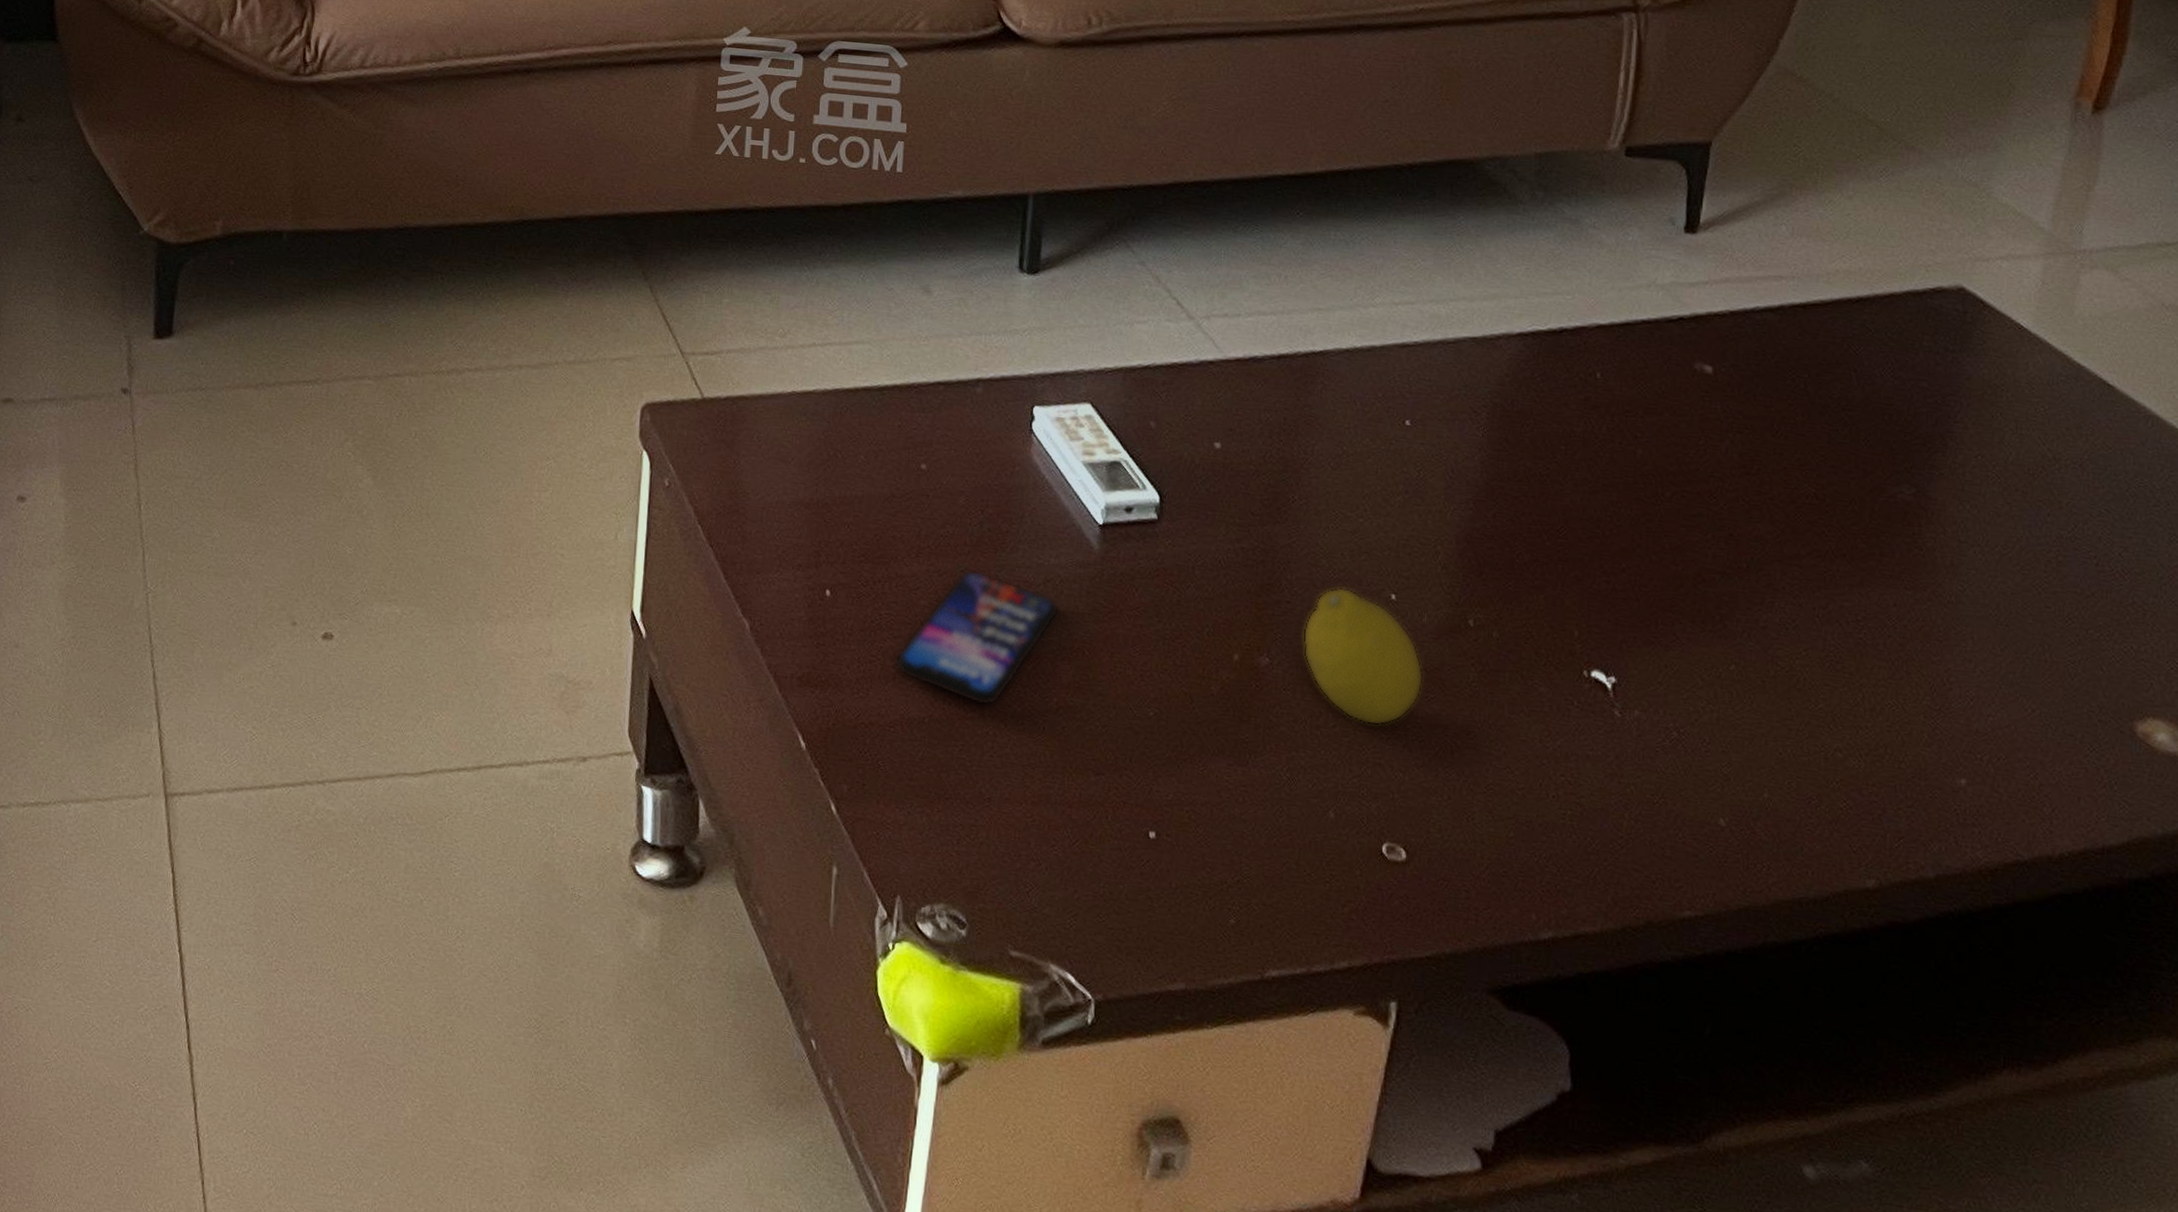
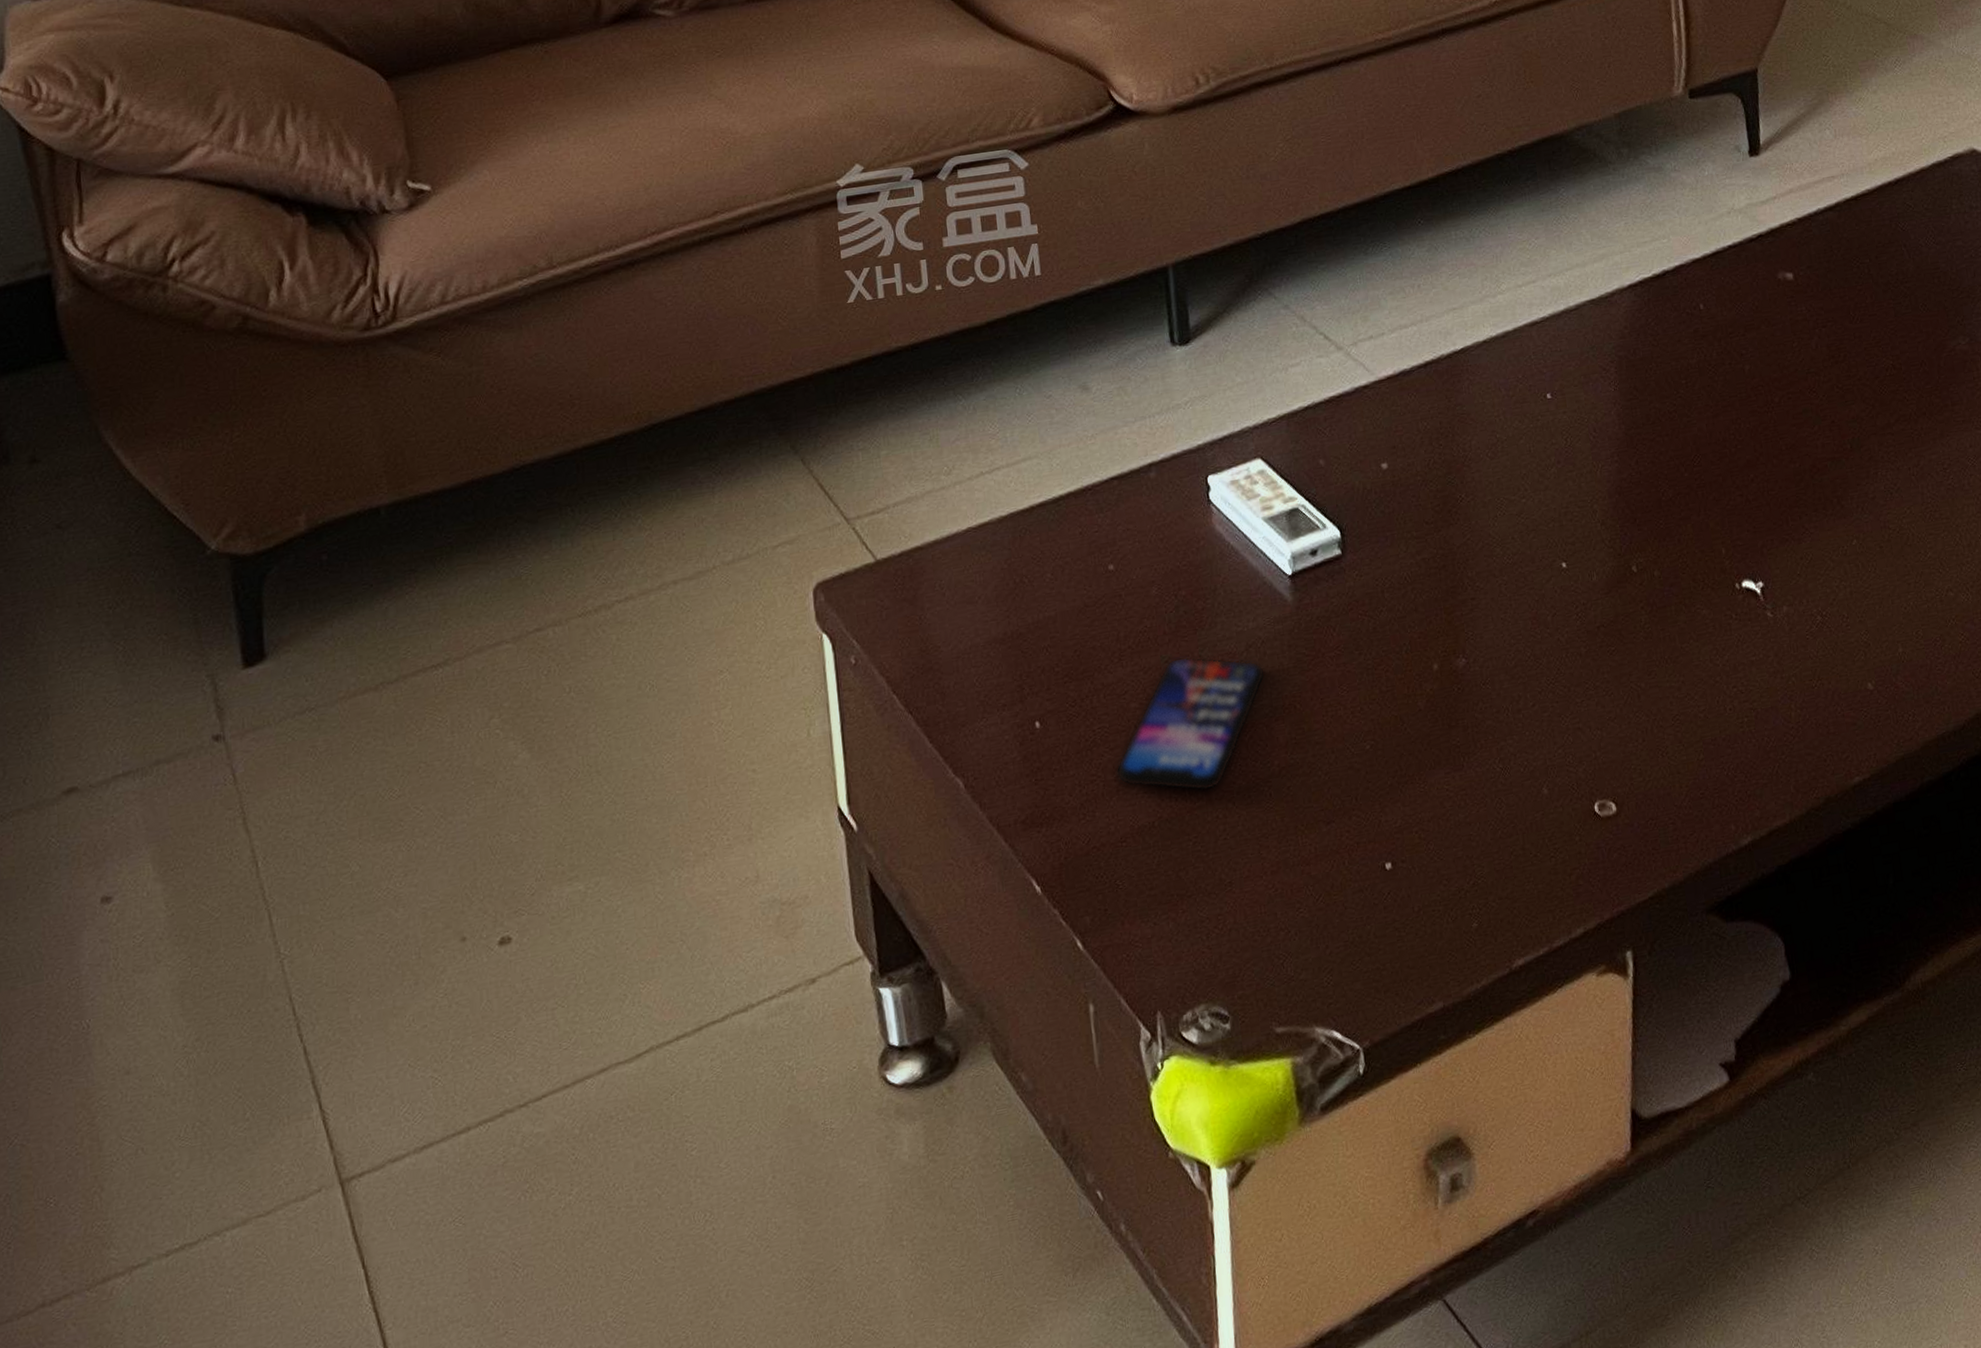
fruit: present [1302,587,1424,726] -> none [1491,568,1604,695]

